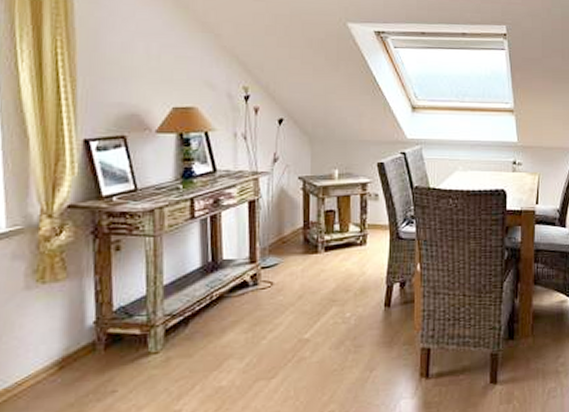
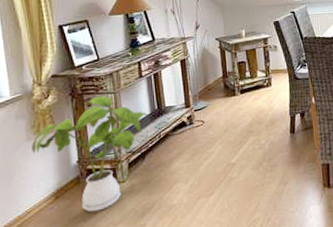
house plant: none [31,238,198,390] -> present [32,95,148,212]

